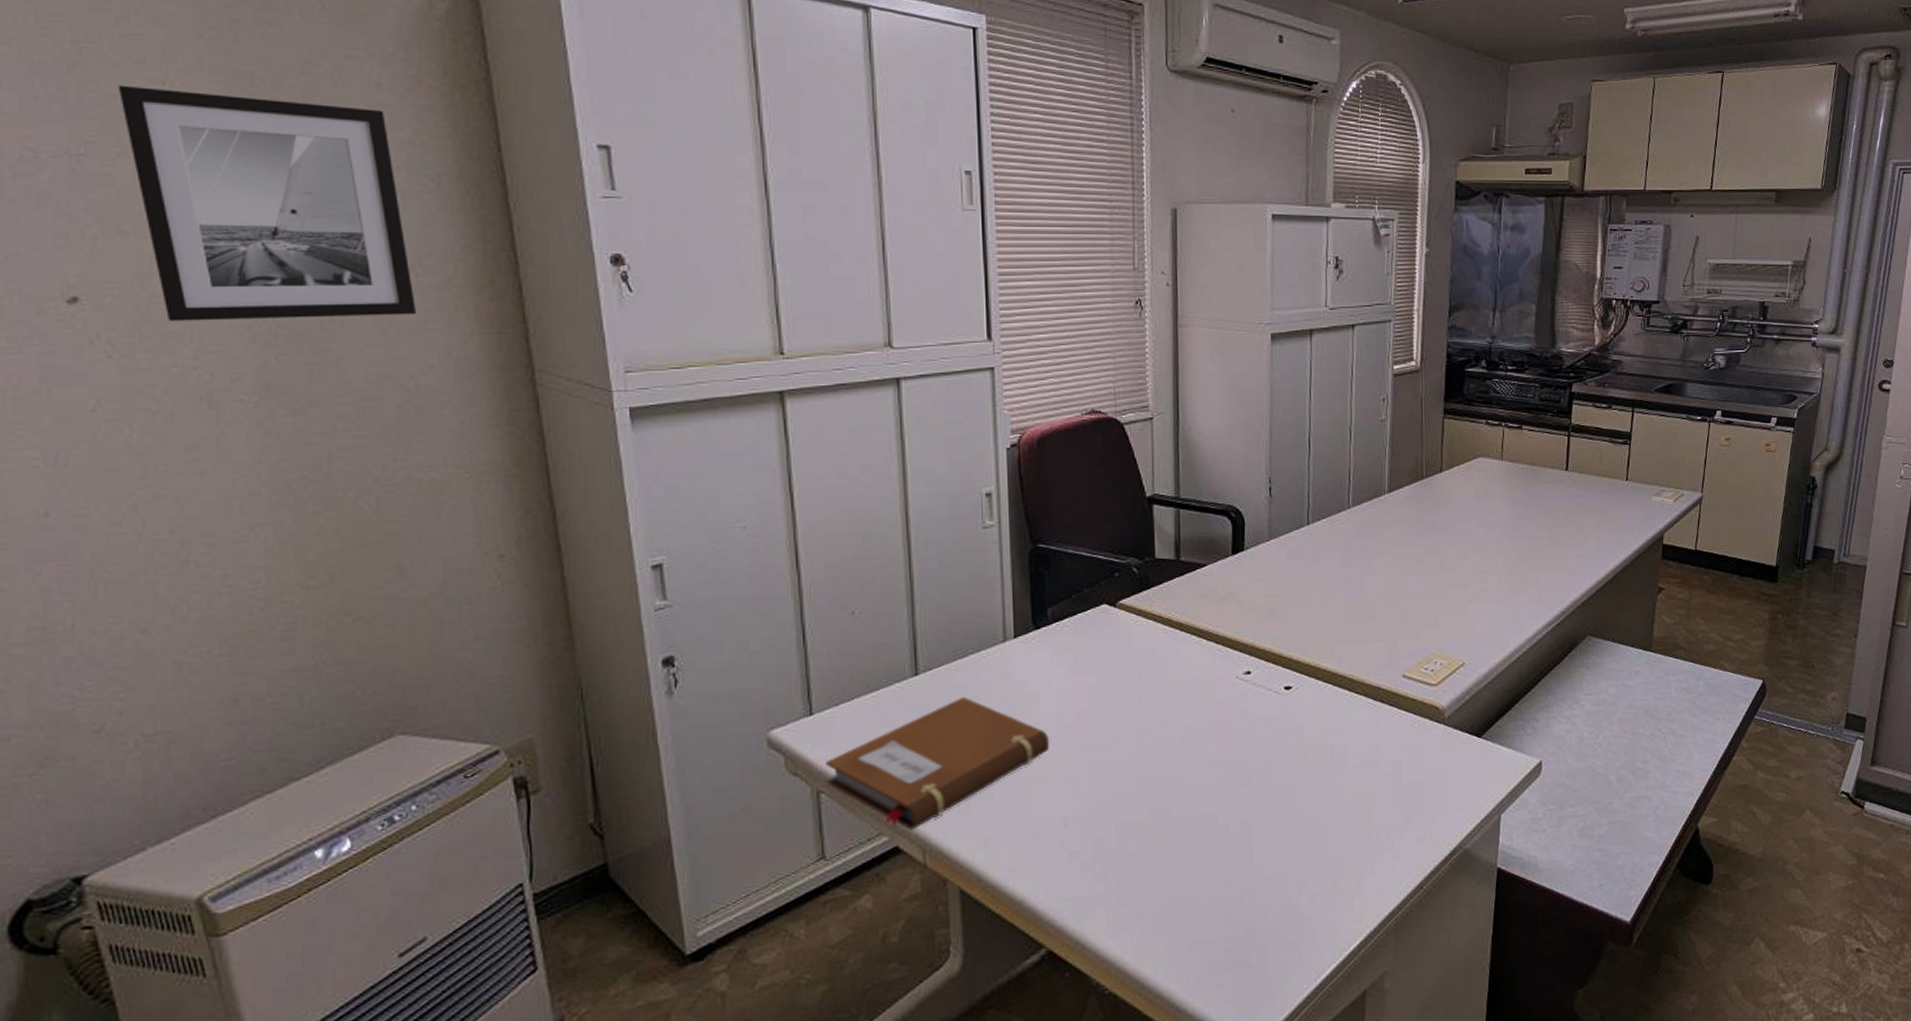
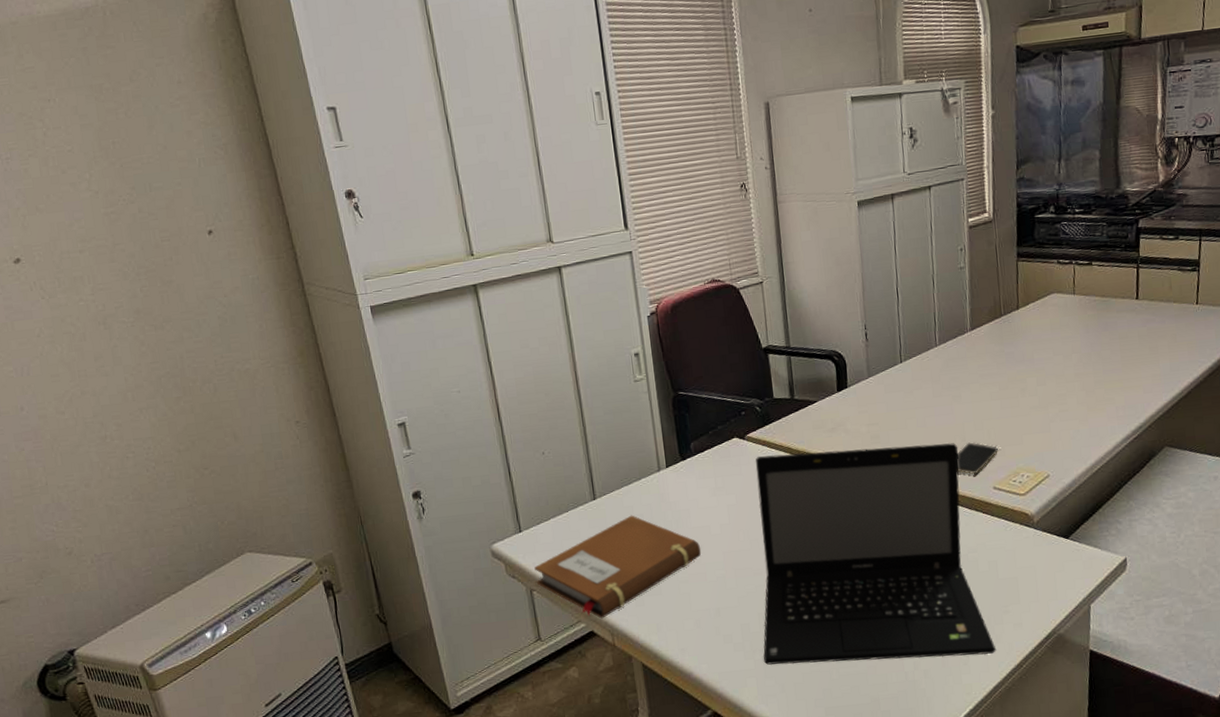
wall art: present [119,85,416,321] -> none [24,101,223,270]
laptop: none [1117,621,1395,889] -> present [755,442,997,665]
smartphone: none [1363,622,1411,659] -> present [956,442,999,474]

